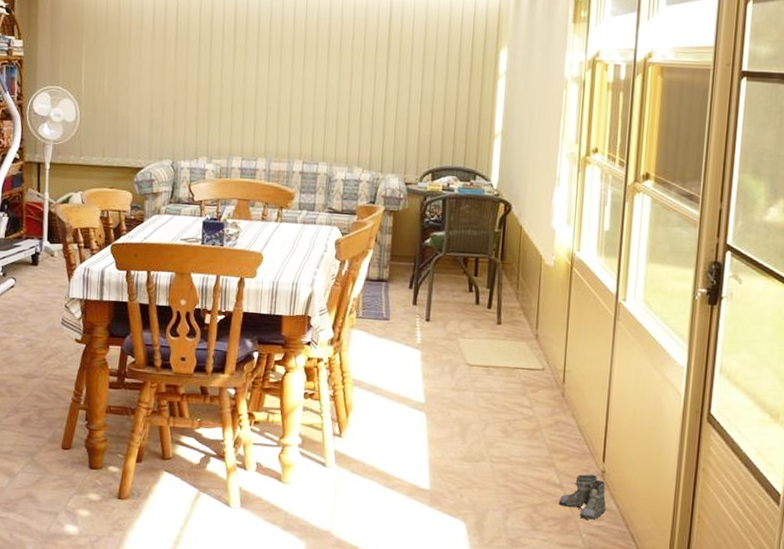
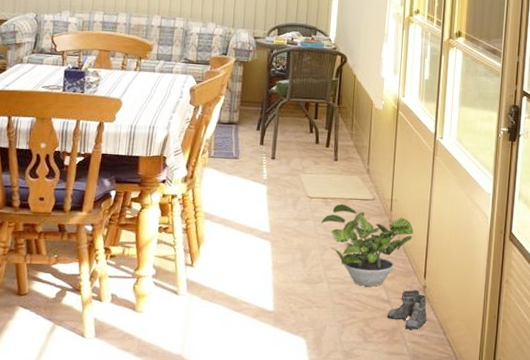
potted plant: none [482,373,590,469] -> present [321,203,414,287]

